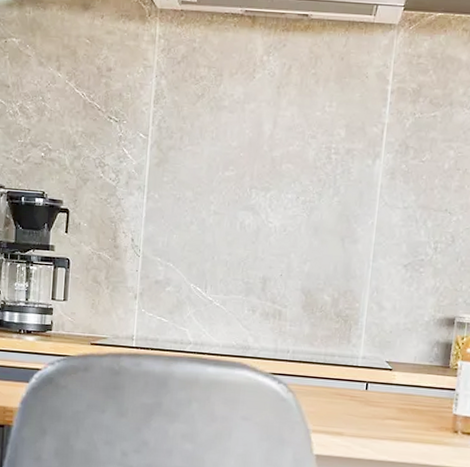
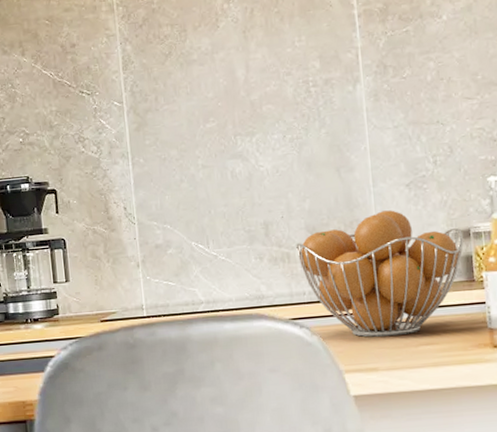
fruit basket: none [288,286,448,407] -> present [296,210,464,337]

